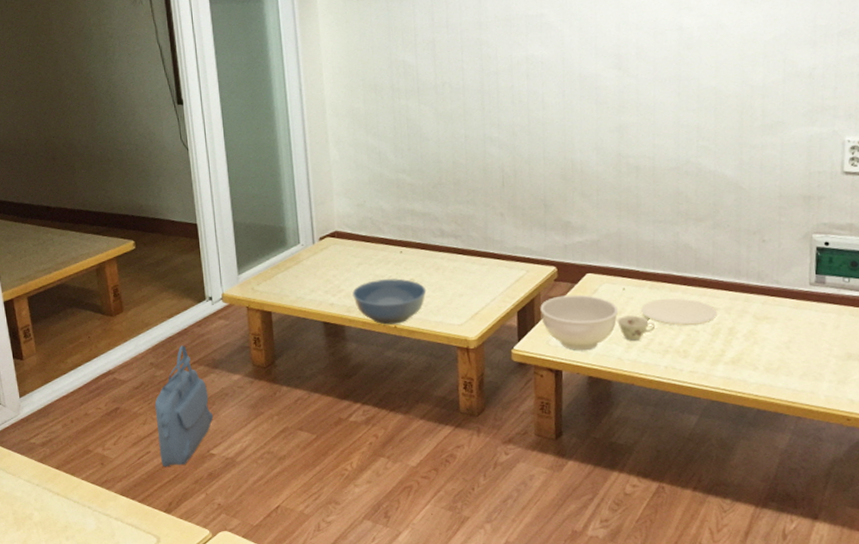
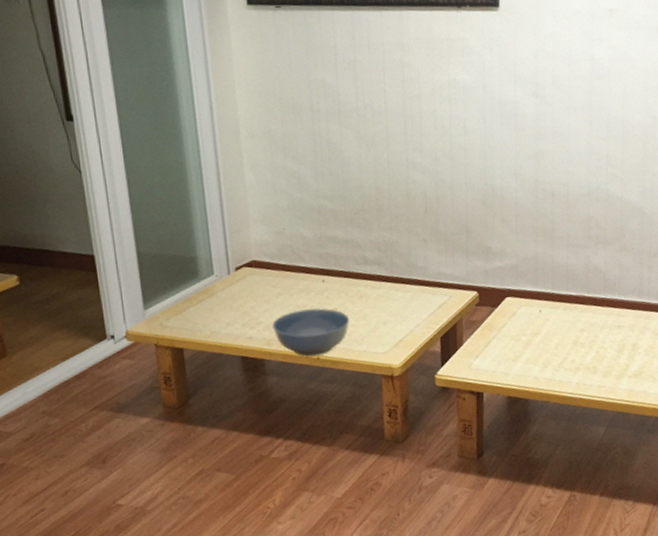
handbag: present [154,345,214,468] -> none [49,389,120,524]
soup bowl: present [540,294,619,350] -> none [462,318,536,372]
teacup: present [617,315,656,341] -> none [534,336,569,360]
plate: present [641,298,717,326] -> none [556,318,622,344]

